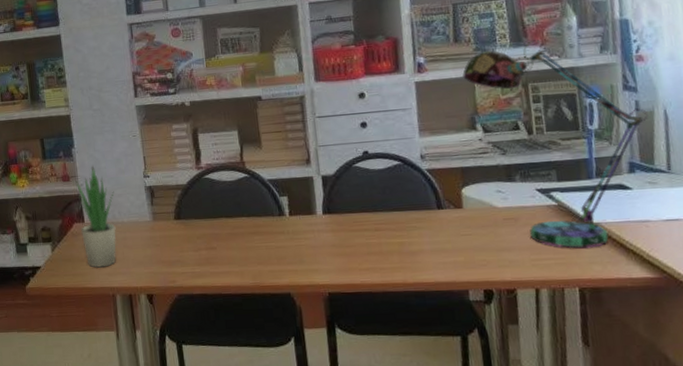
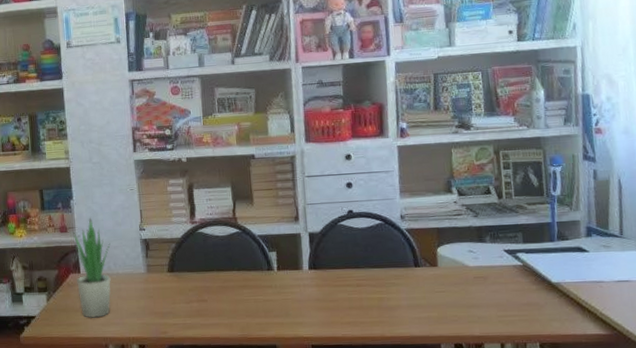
desk lamp: present [462,40,649,249] -> none [441,110,605,307]

